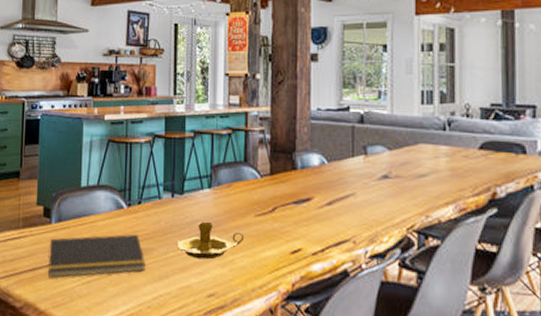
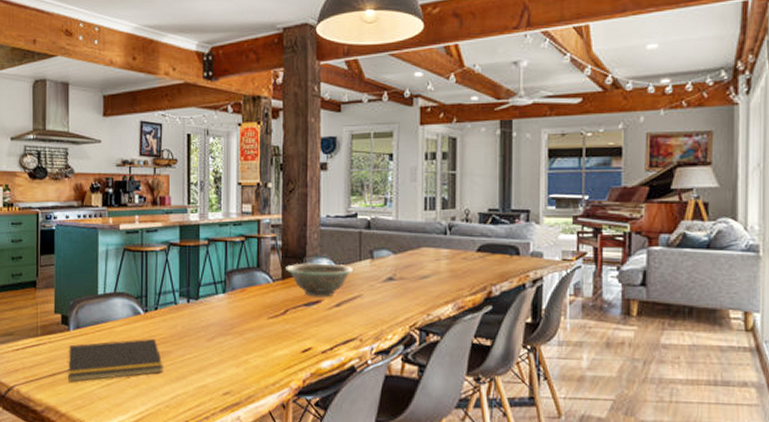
candlestick: present [176,221,245,260] -> none [192,324,258,360]
decorative bowl: none [274,158,347,195] -> present [286,263,355,297]

